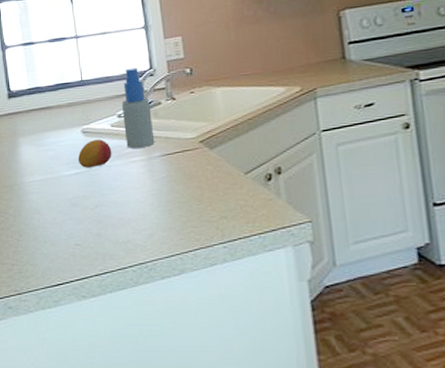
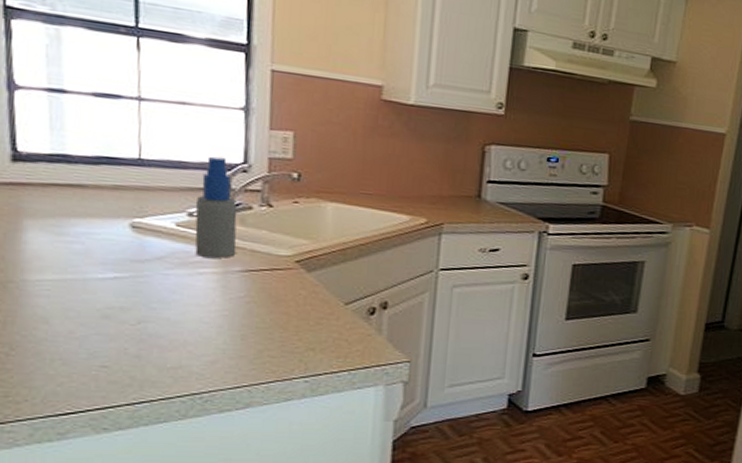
fruit: present [78,138,112,168] -> none [120,238,173,274]

